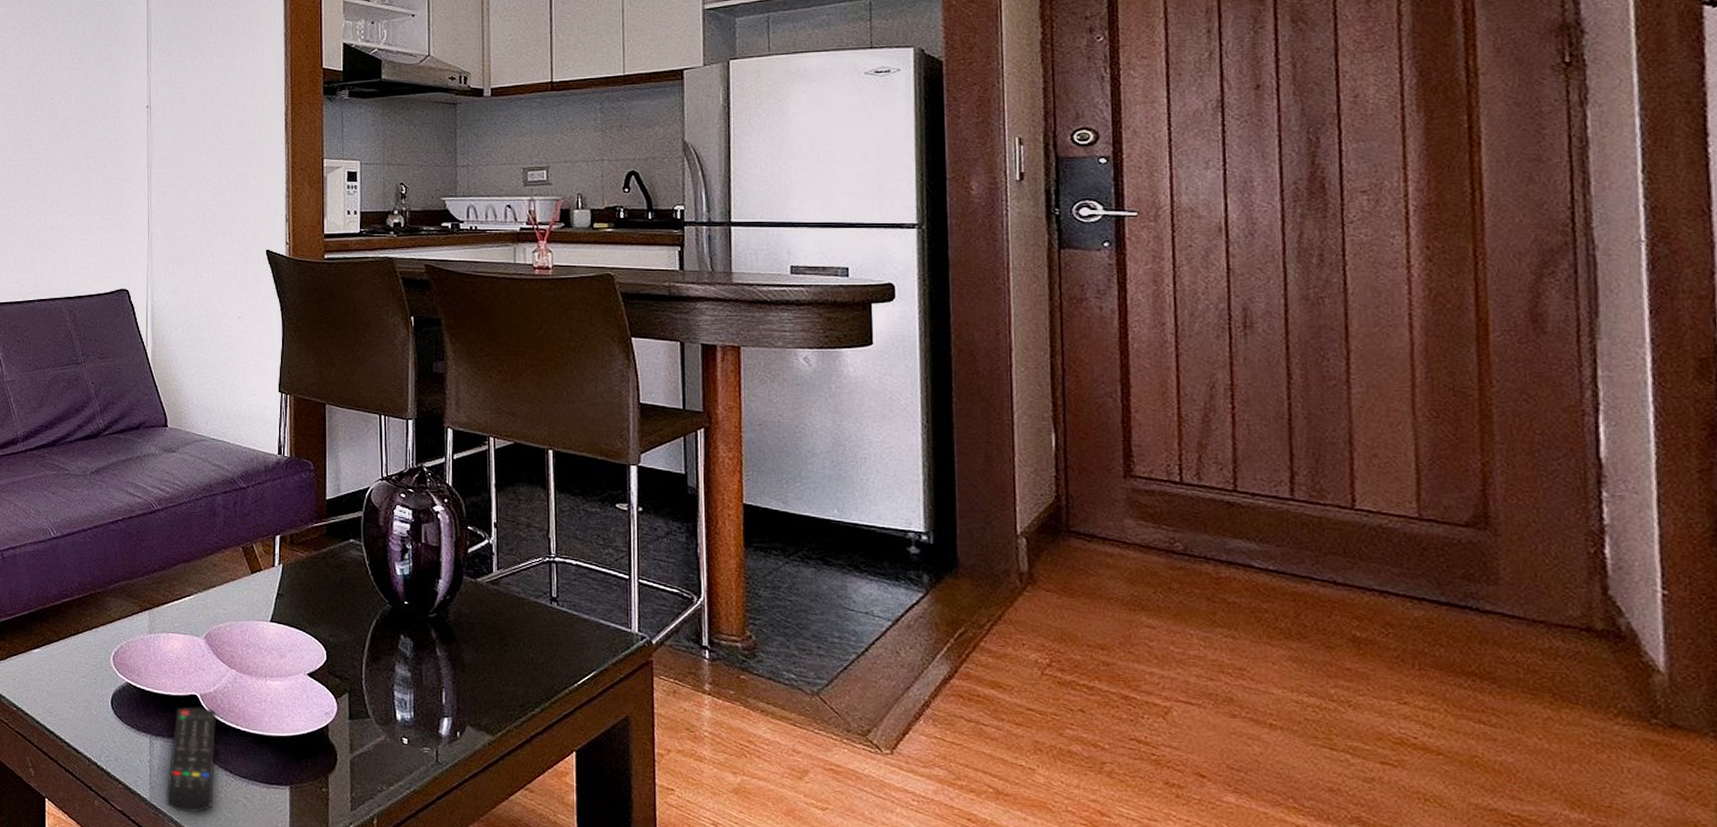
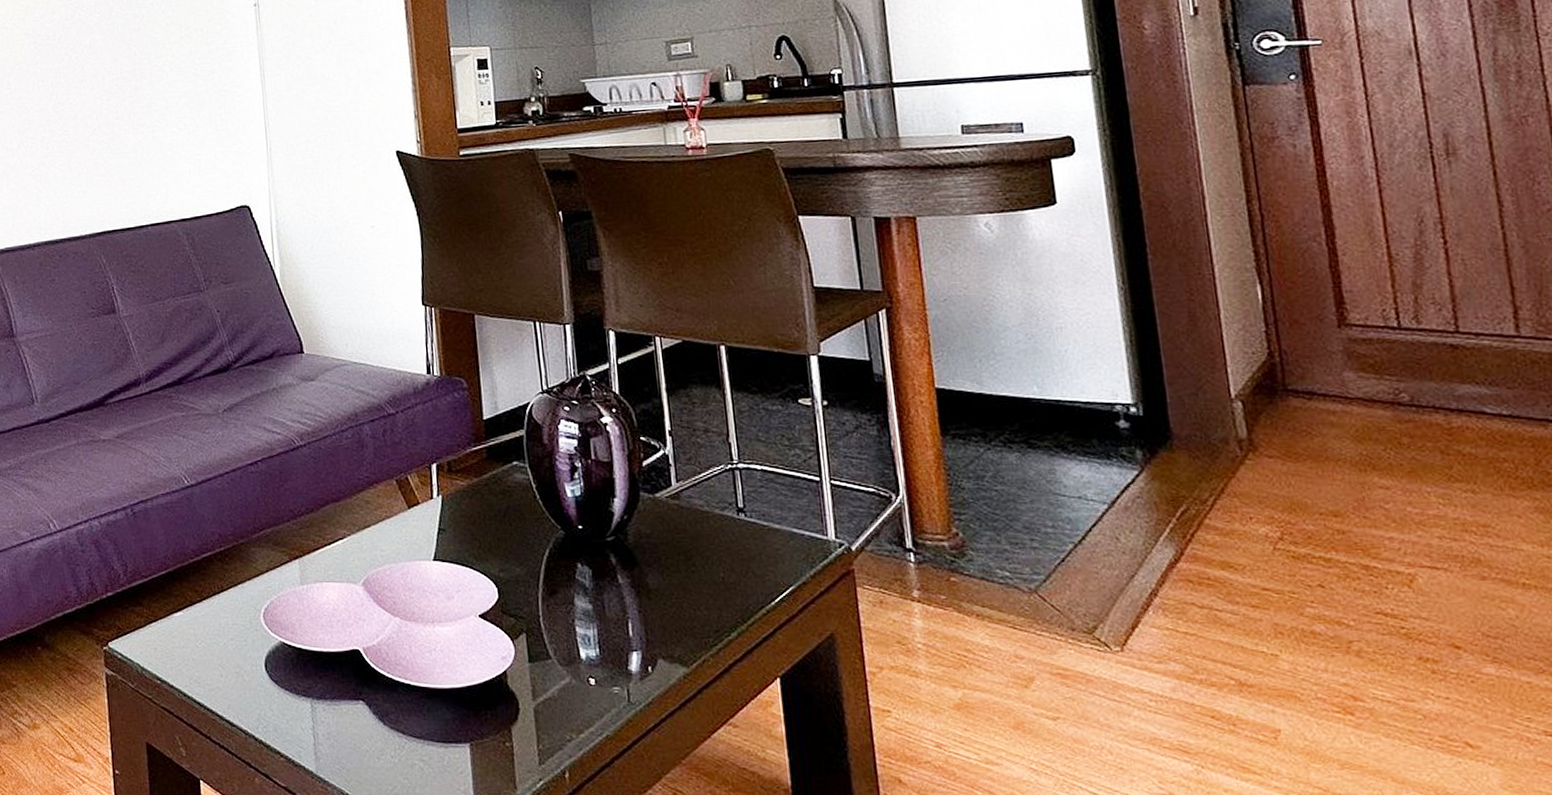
remote control: present [166,706,217,813] -> none [333,662,387,783]

